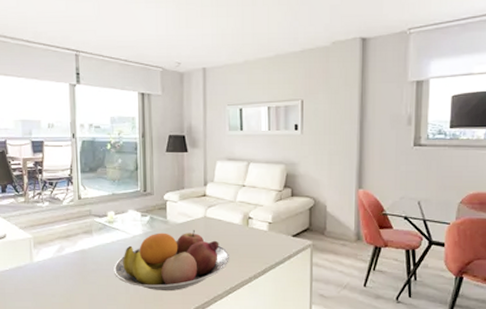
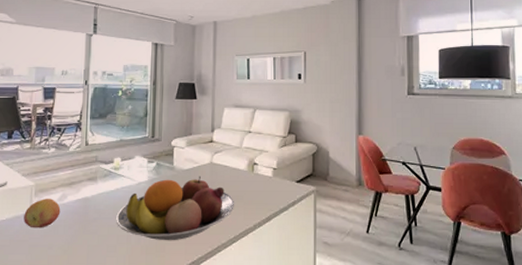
fruit: none [25,250,60,278] -> present [24,199,61,228]

